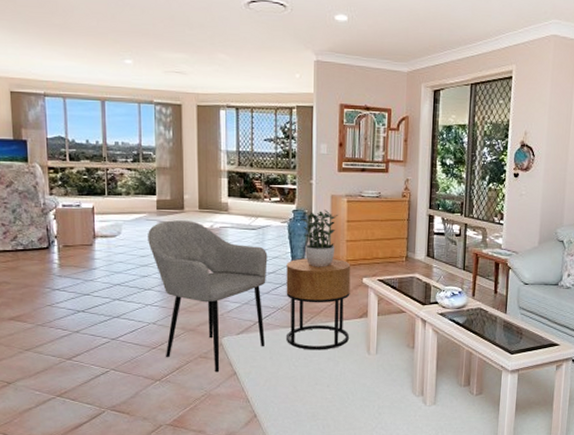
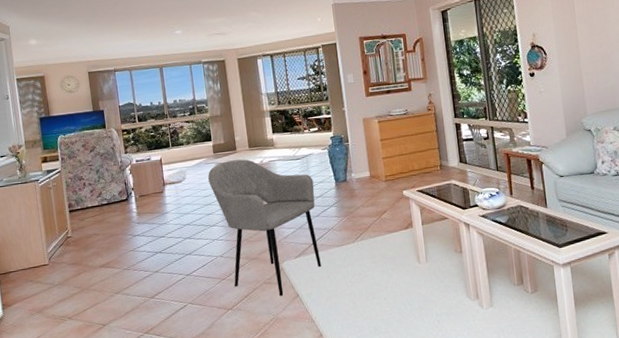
side table: present [285,258,351,350] -> none [331,176,398,266]
potted plant: present [301,209,339,267] -> none [339,132,374,187]

